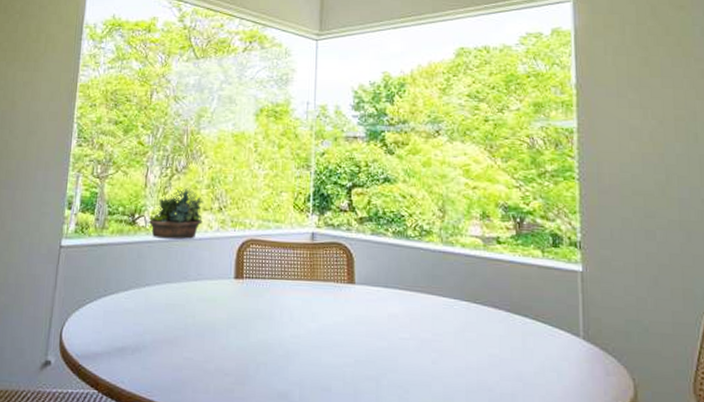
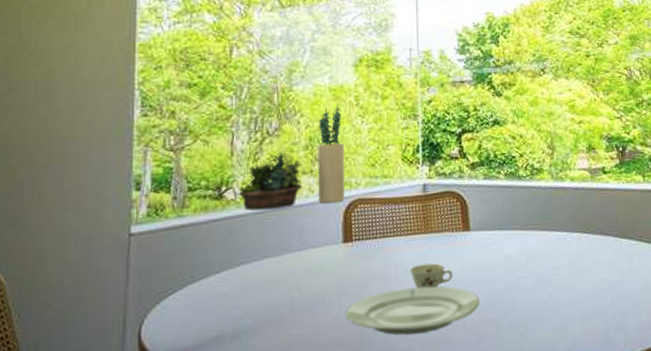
vase: none [216,148,242,241] -> present [317,103,345,204]
plate: none [232,331,361,378] -> present [345,286,481,335]
teacup: none [294,310,336,336] -> present [410,263,453,289]

